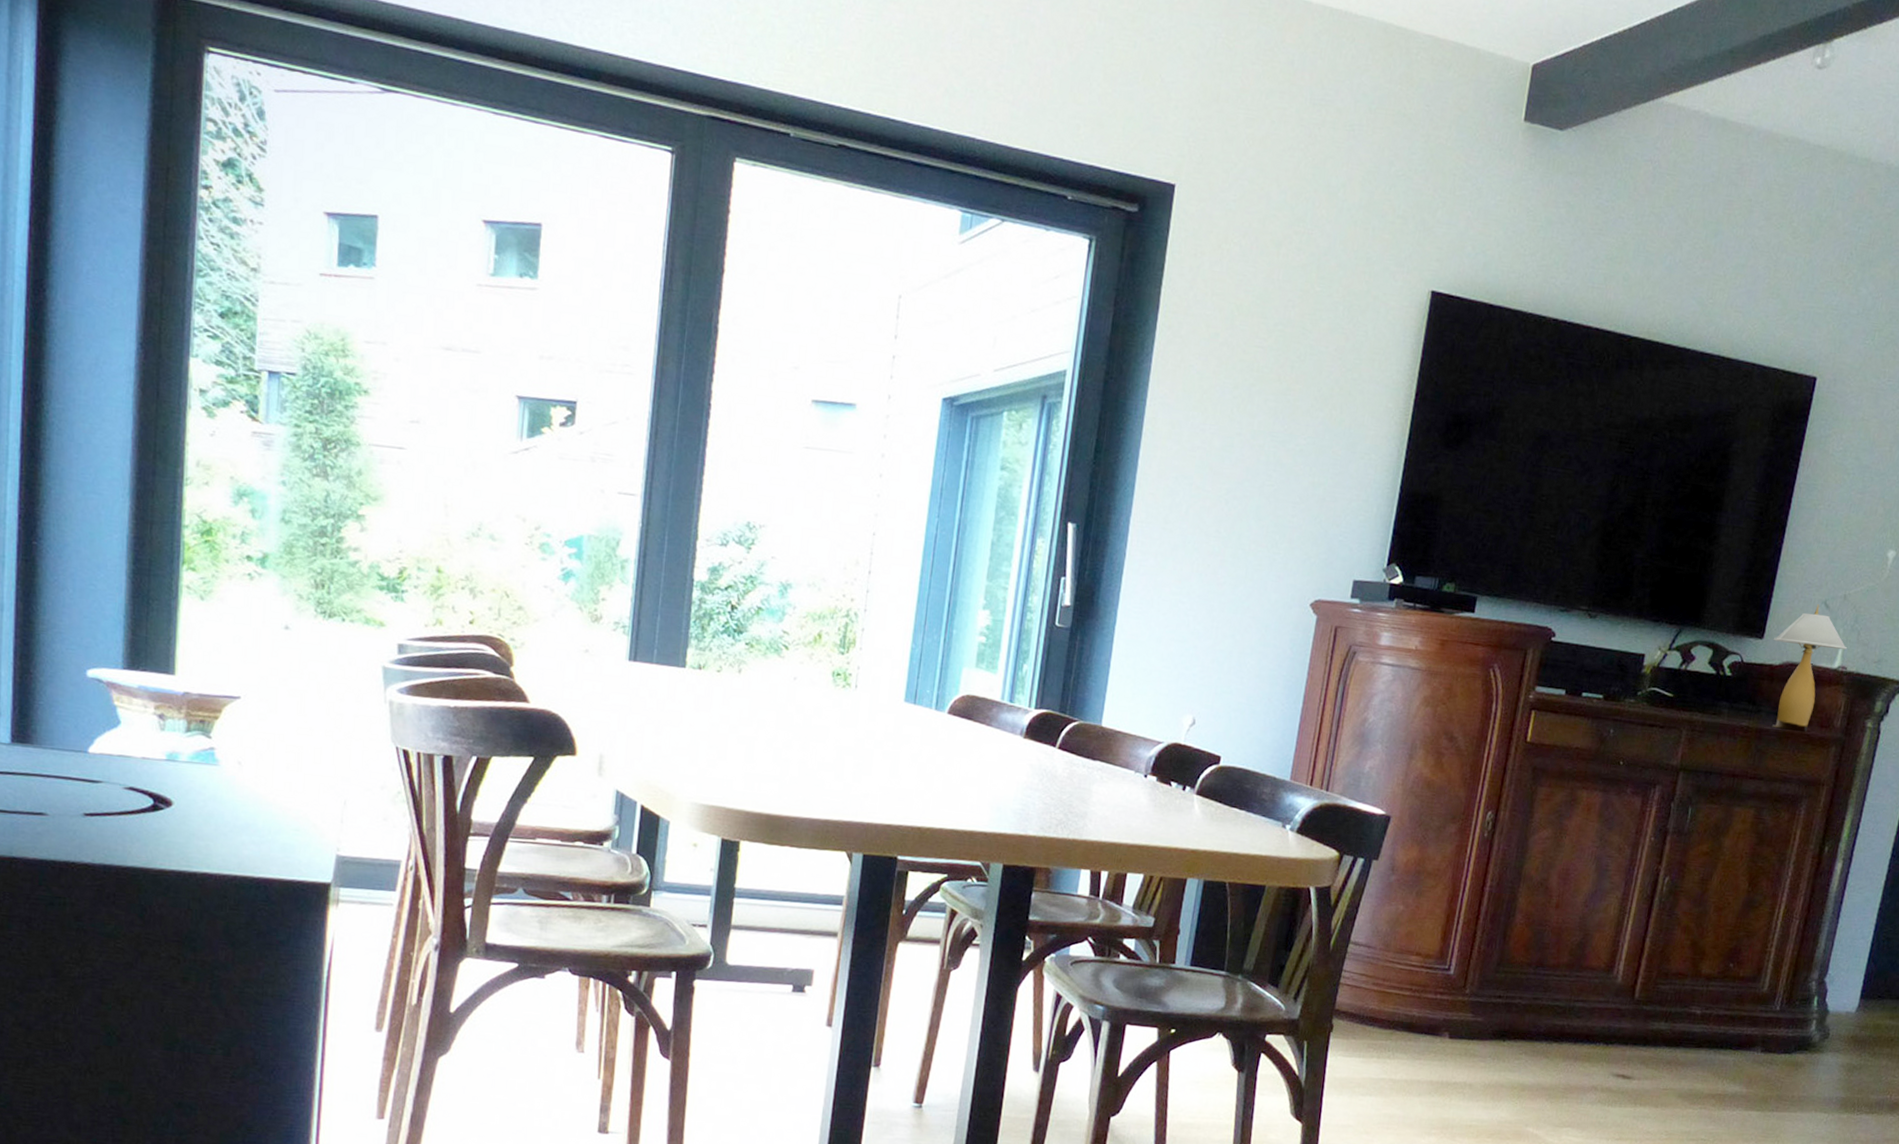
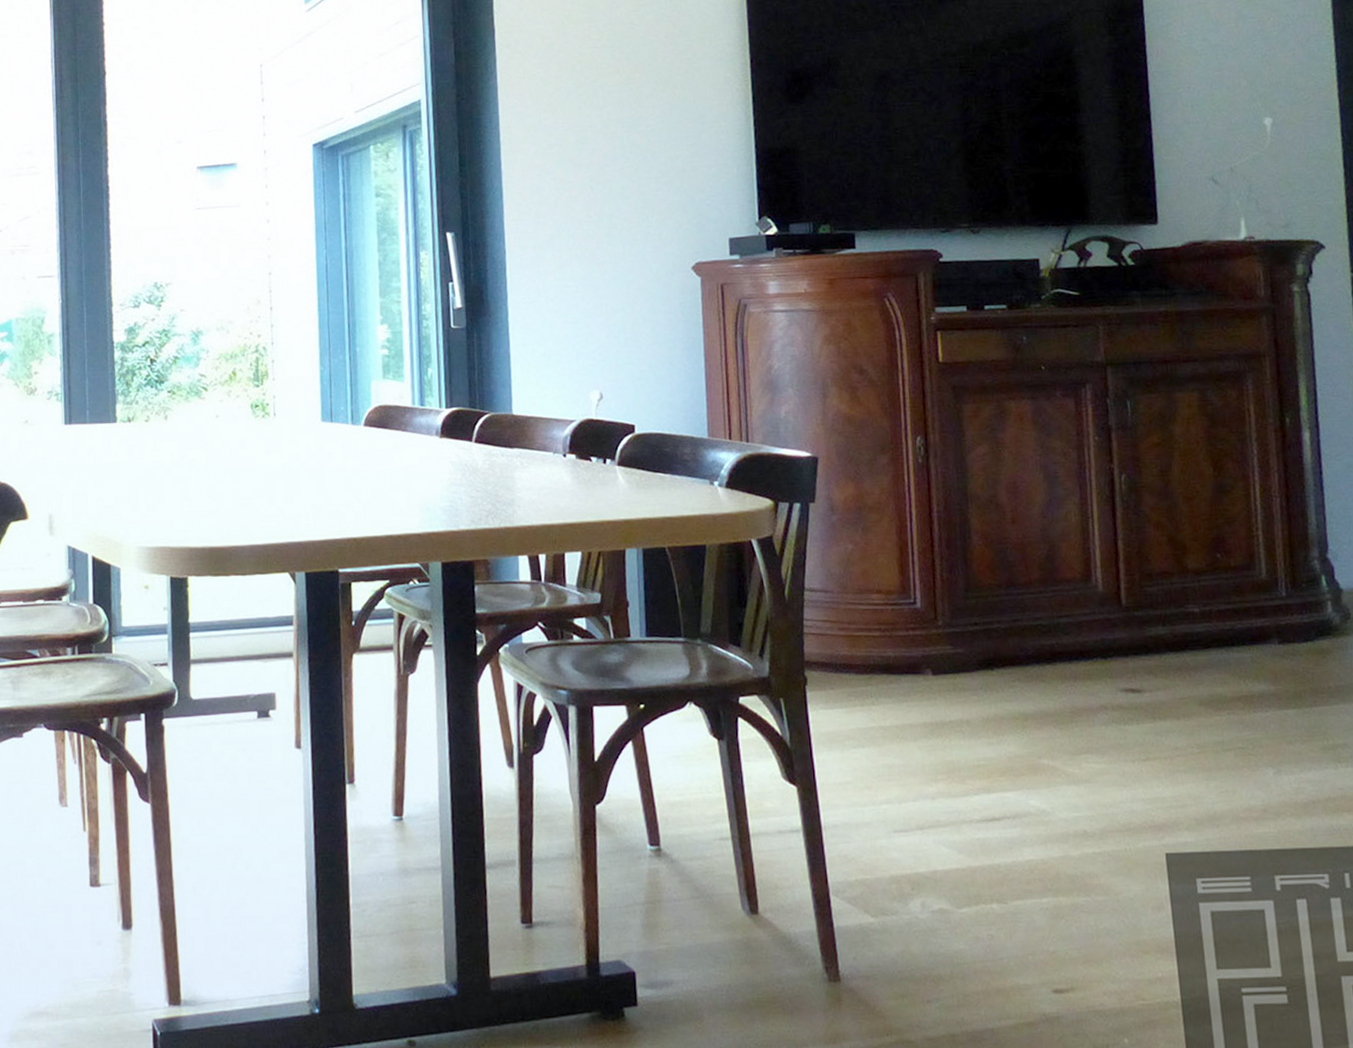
table lamp: present [1771,604,1847,733] -> none [1168,181,1249,309]

